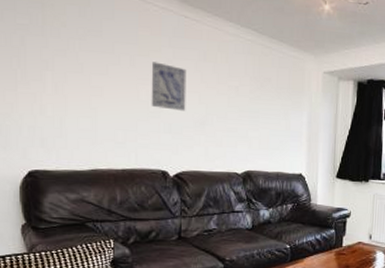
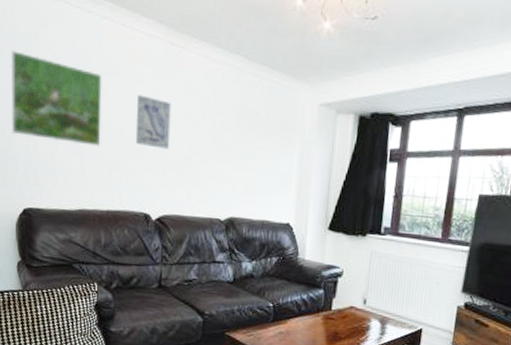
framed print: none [12,17,115,109] -> present [10,51,102,146]

